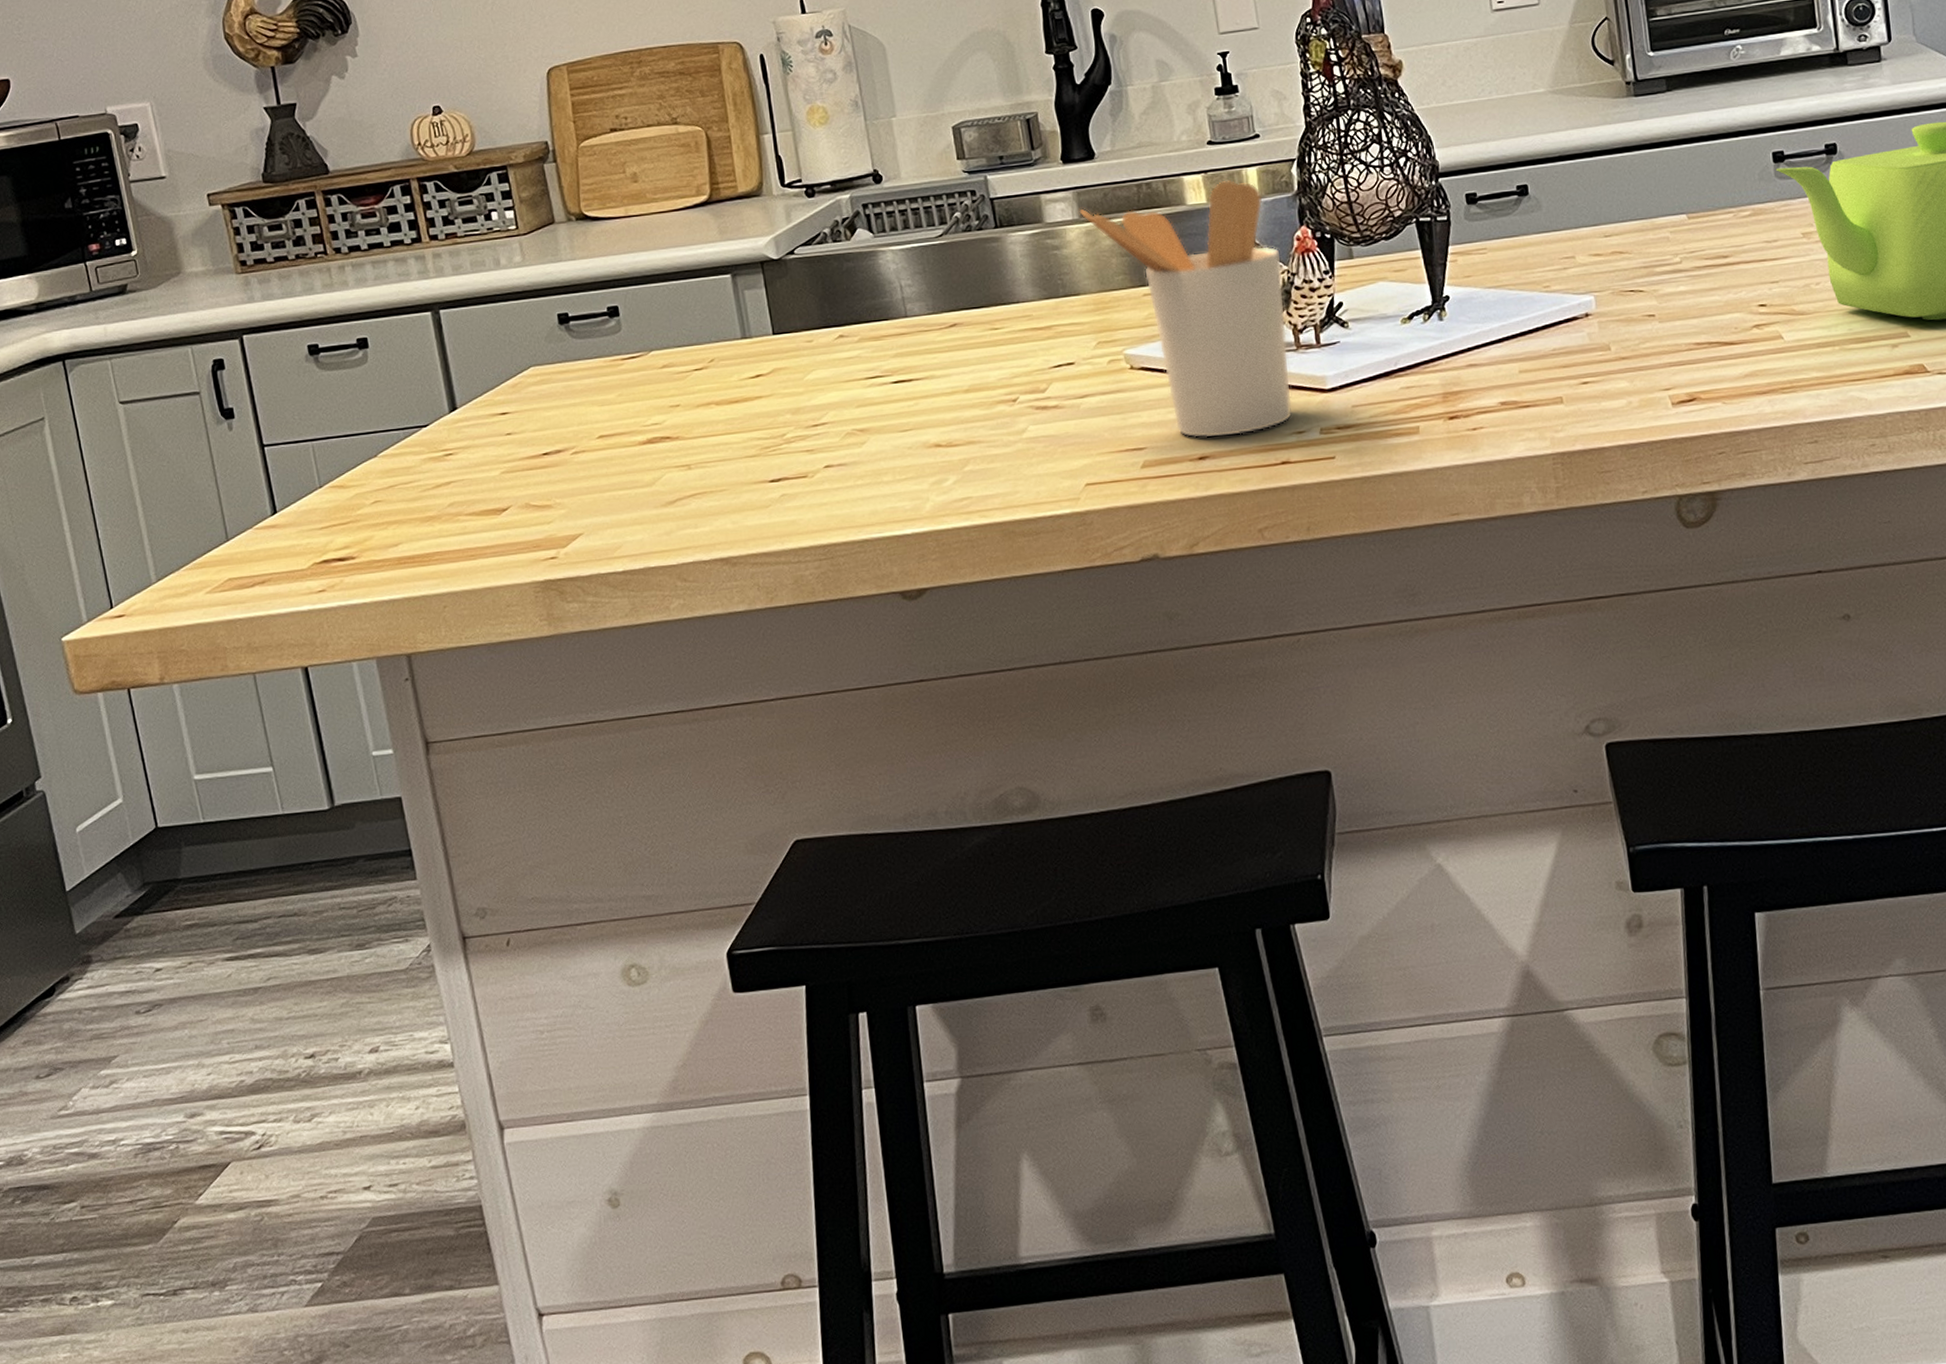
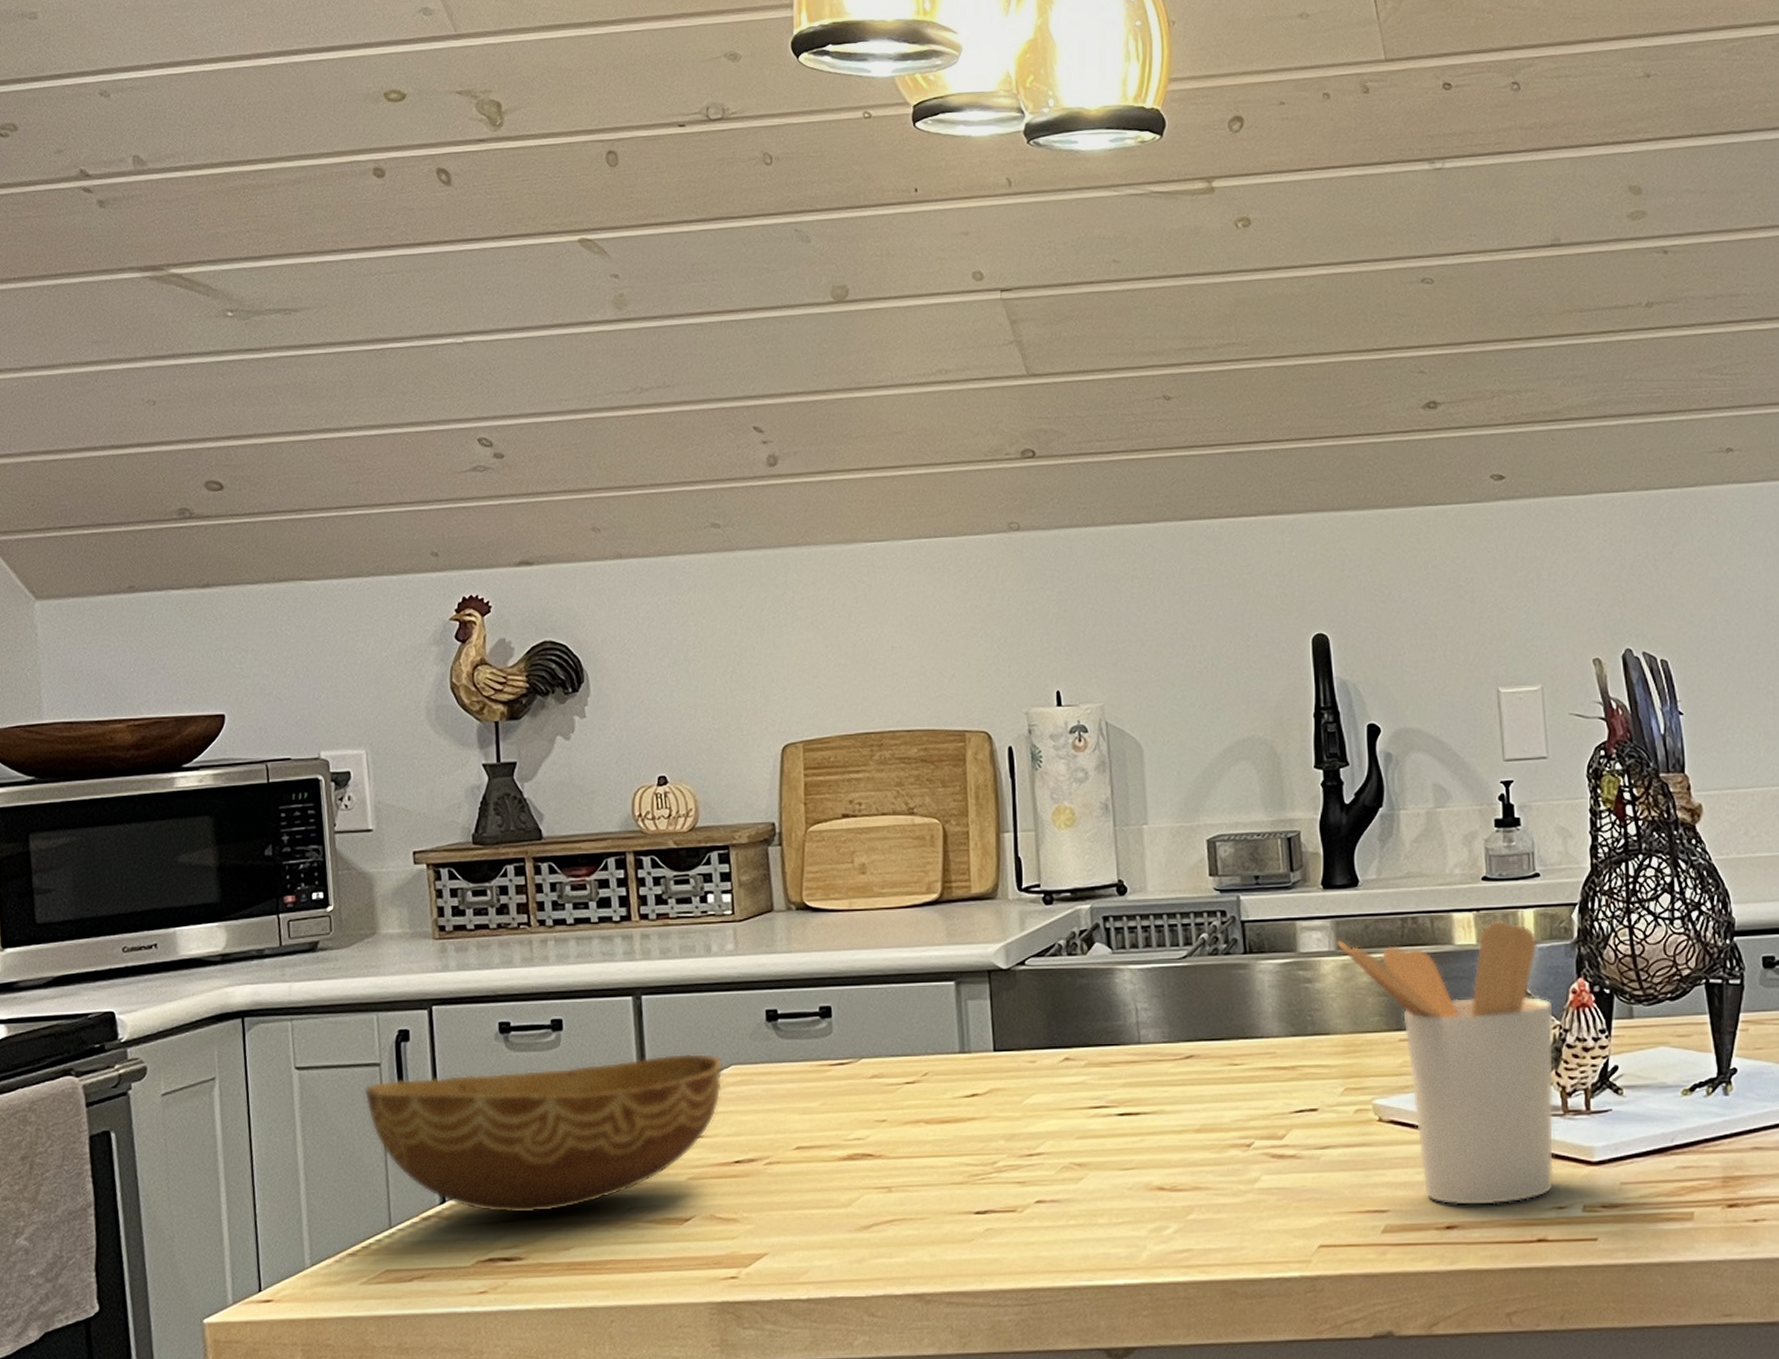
bowl: none [187,358,524,519] -> present [364,1053,723,1213]

